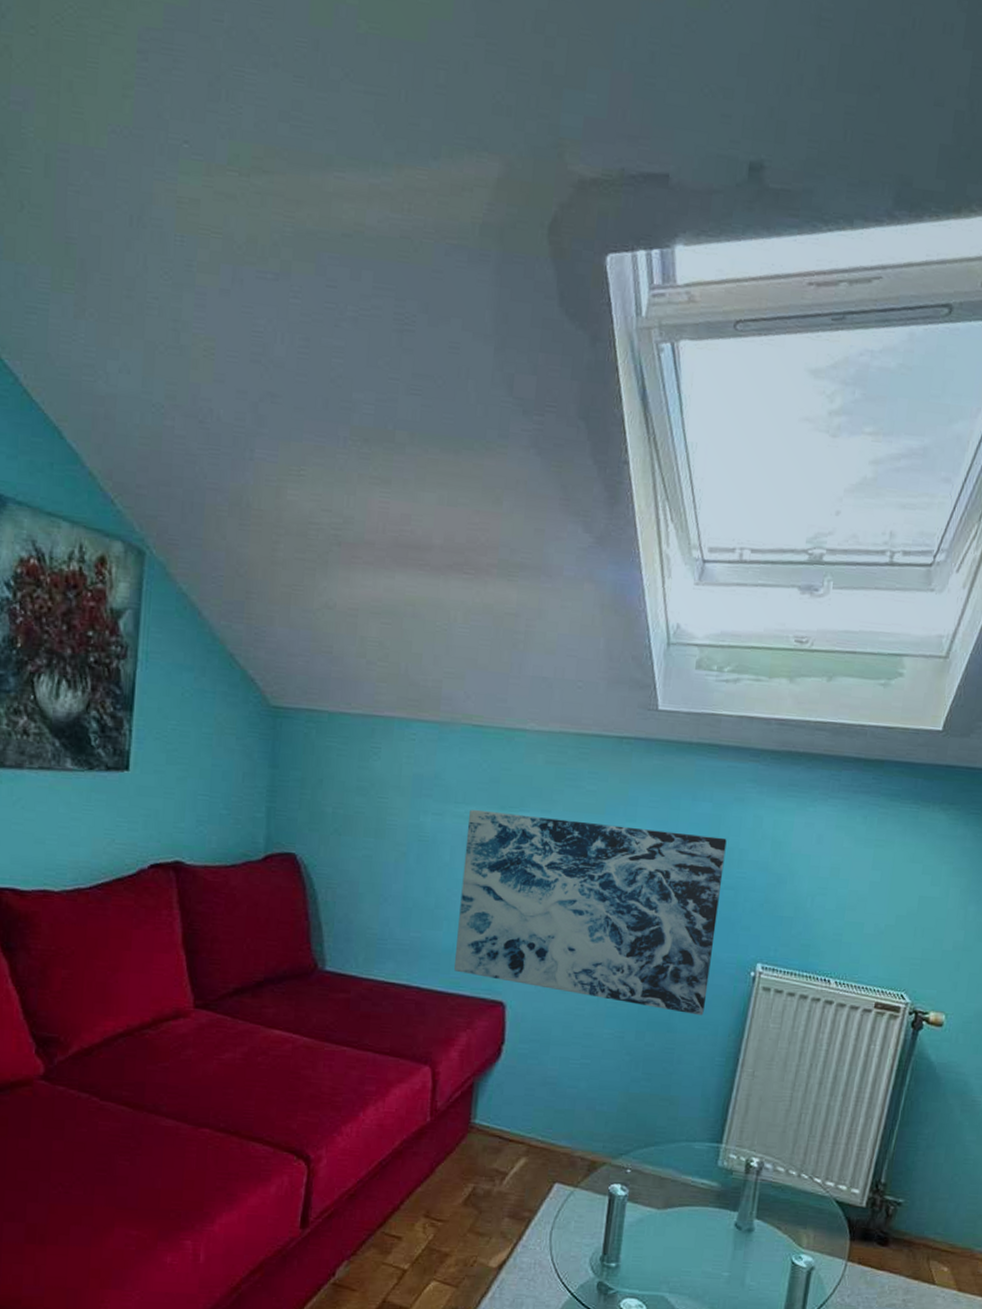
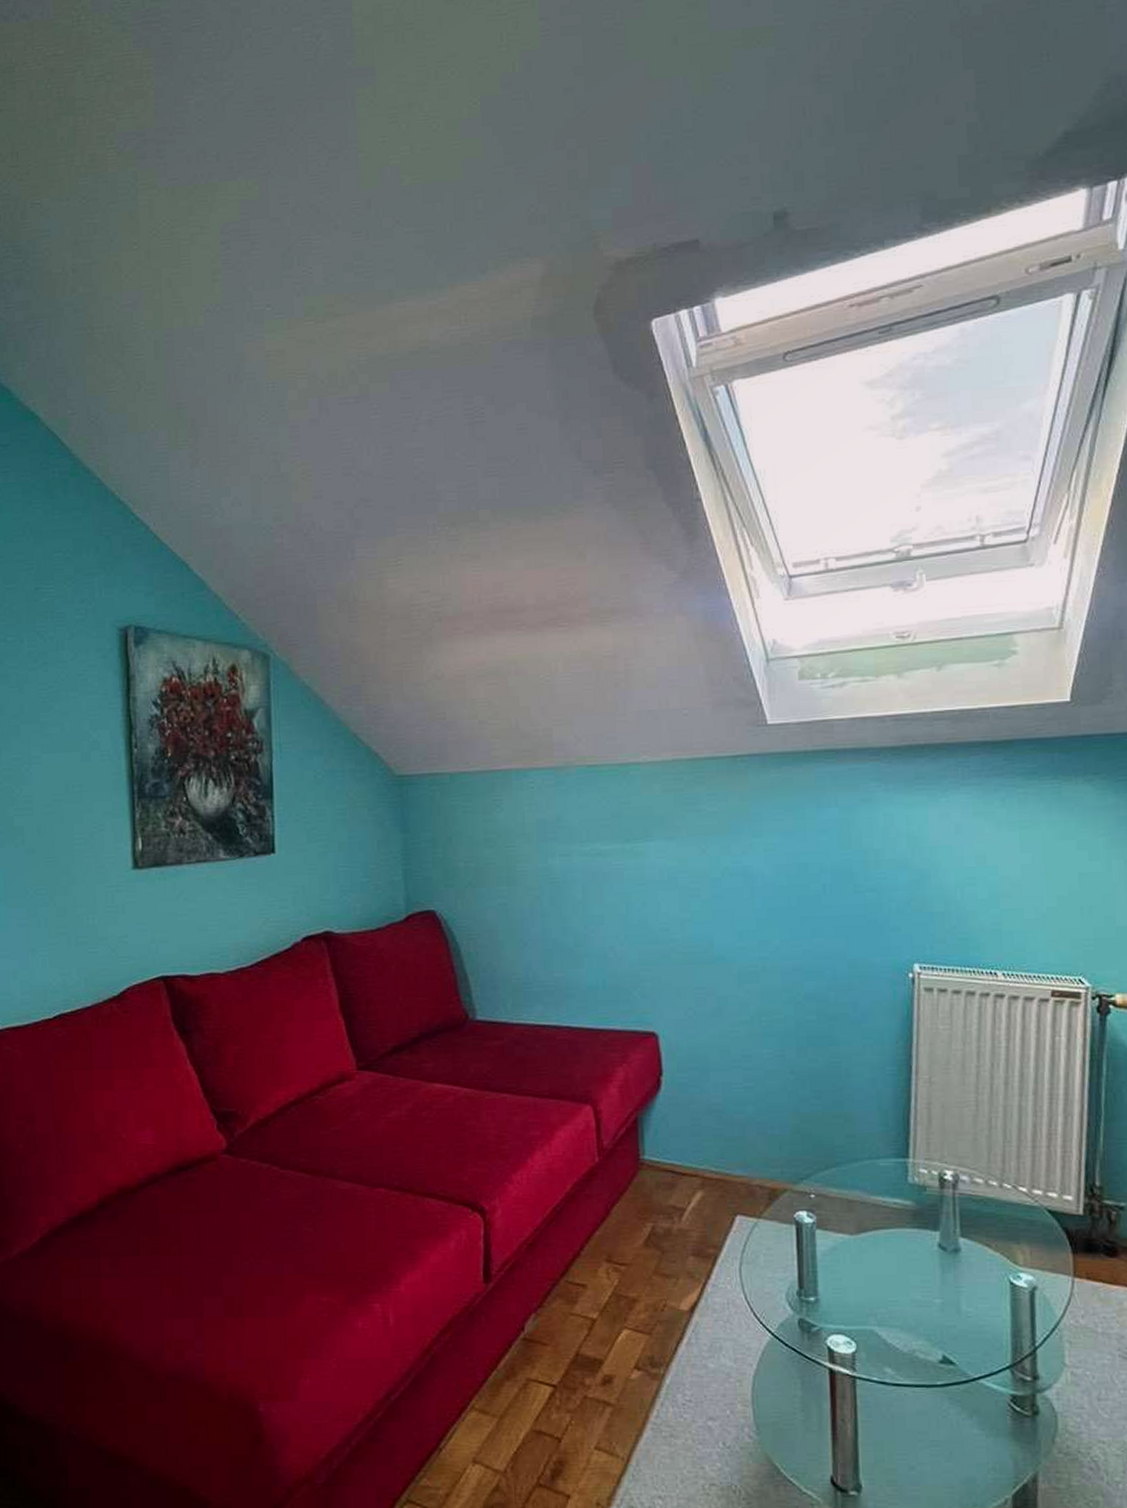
wall art: present [454,809,727,1016] -> none [595,840,866,1025]

